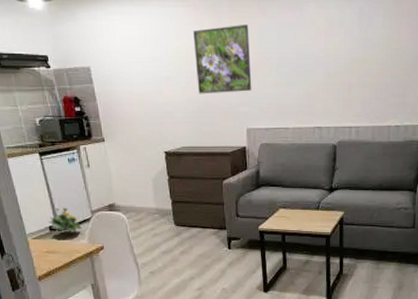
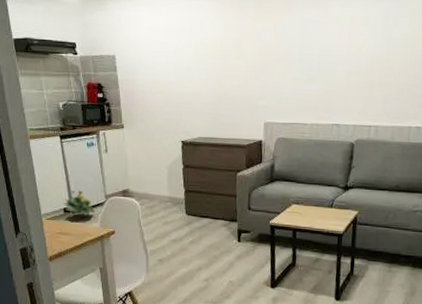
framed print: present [193,24,252,94] -> none [217,19,273,87]

